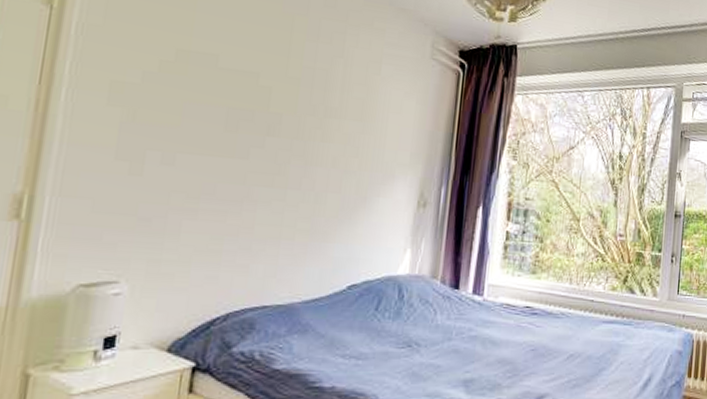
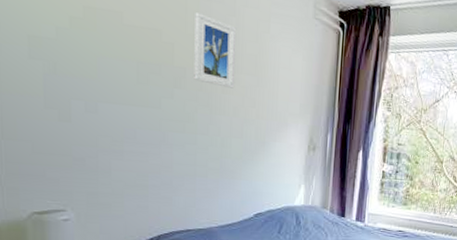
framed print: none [290,54,344,136] -> present [194,12,237,89]

